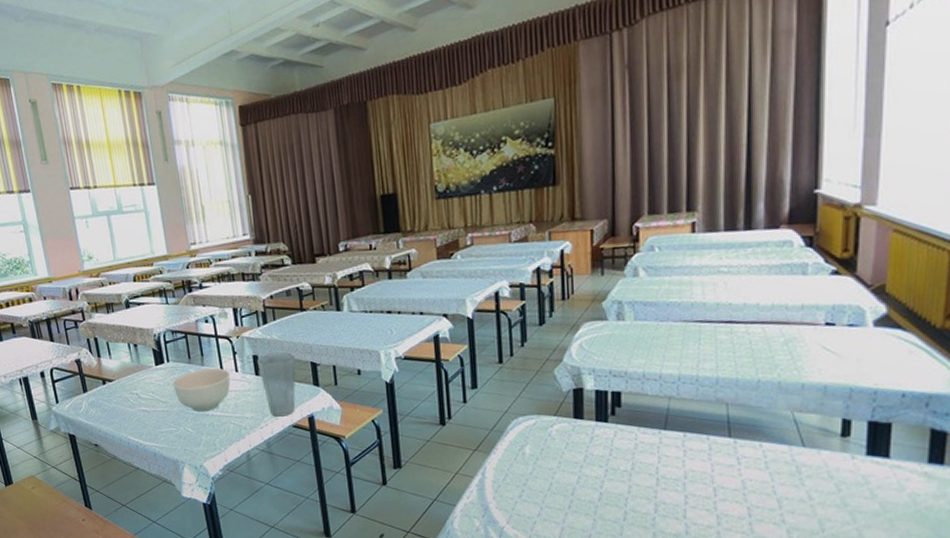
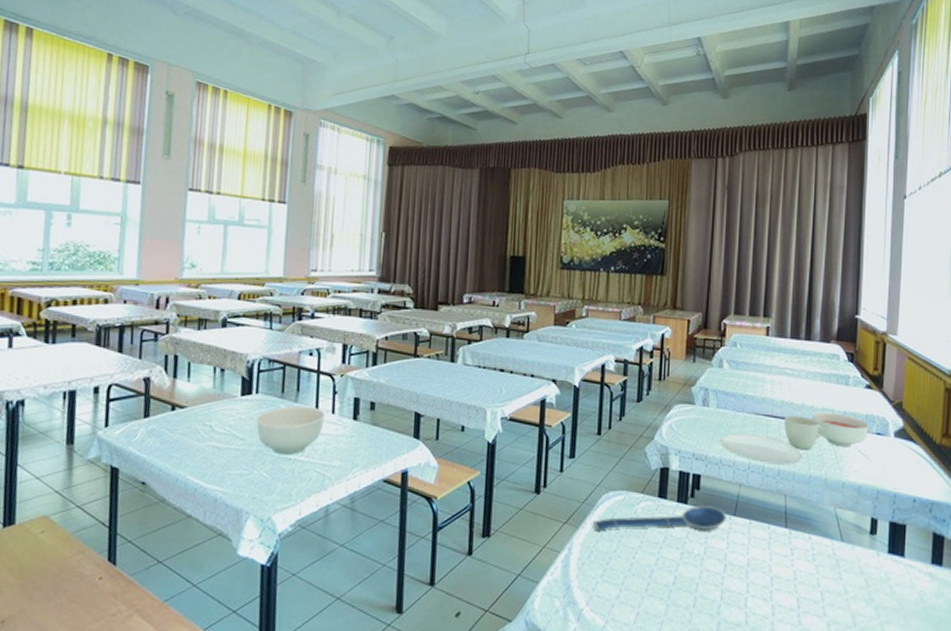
cup: present [257,352,296,417] -> none [358,398,399,469]
spoon: none [504,422,655,456] -> present [593,506,726,532]
plate: none [642,343,747,373] -> present [720,433,802,464]
cup: none [721,316,775,354] -> present [784,415,824,450]
bowl: none [758,308,839,346] -> present [812,412,870,447]

